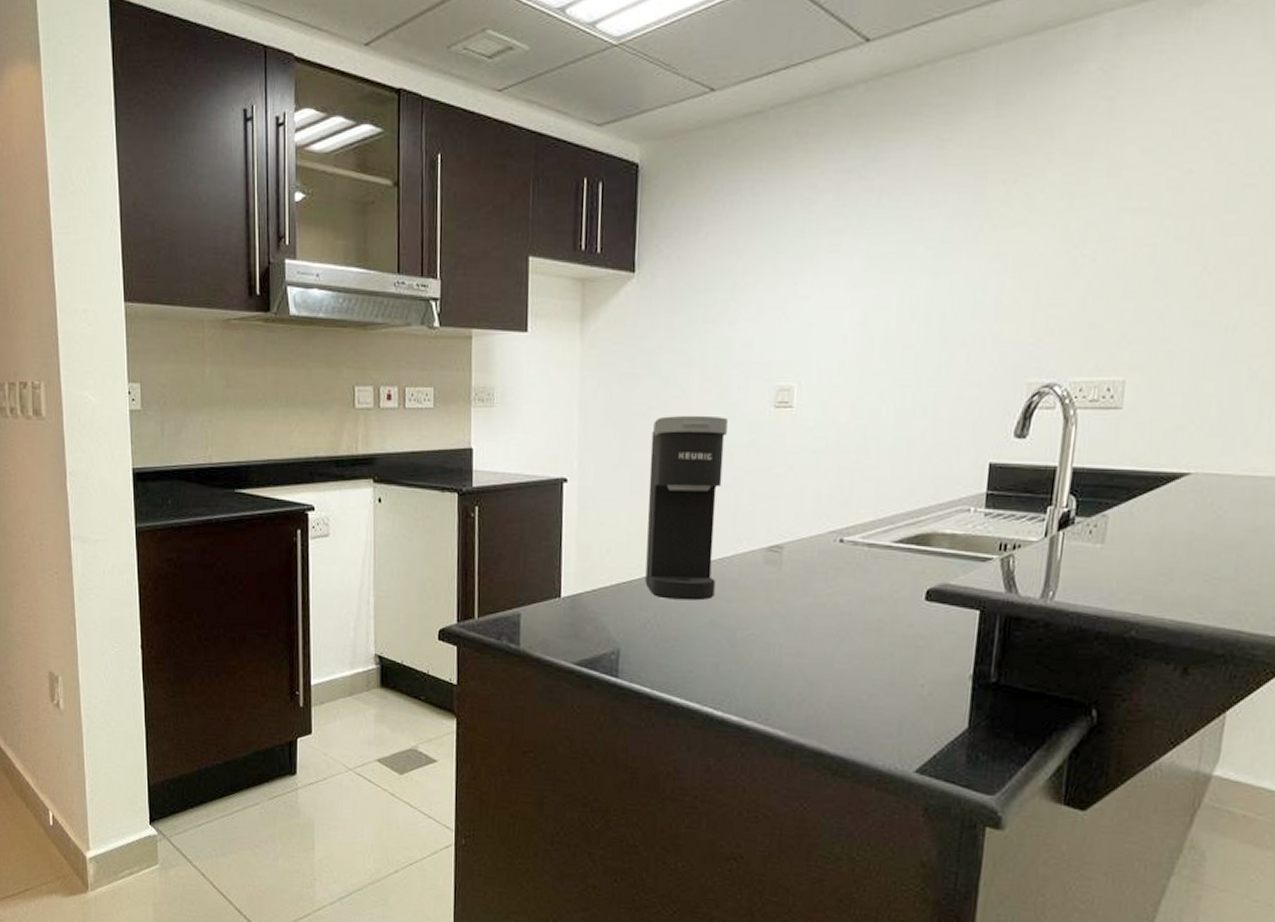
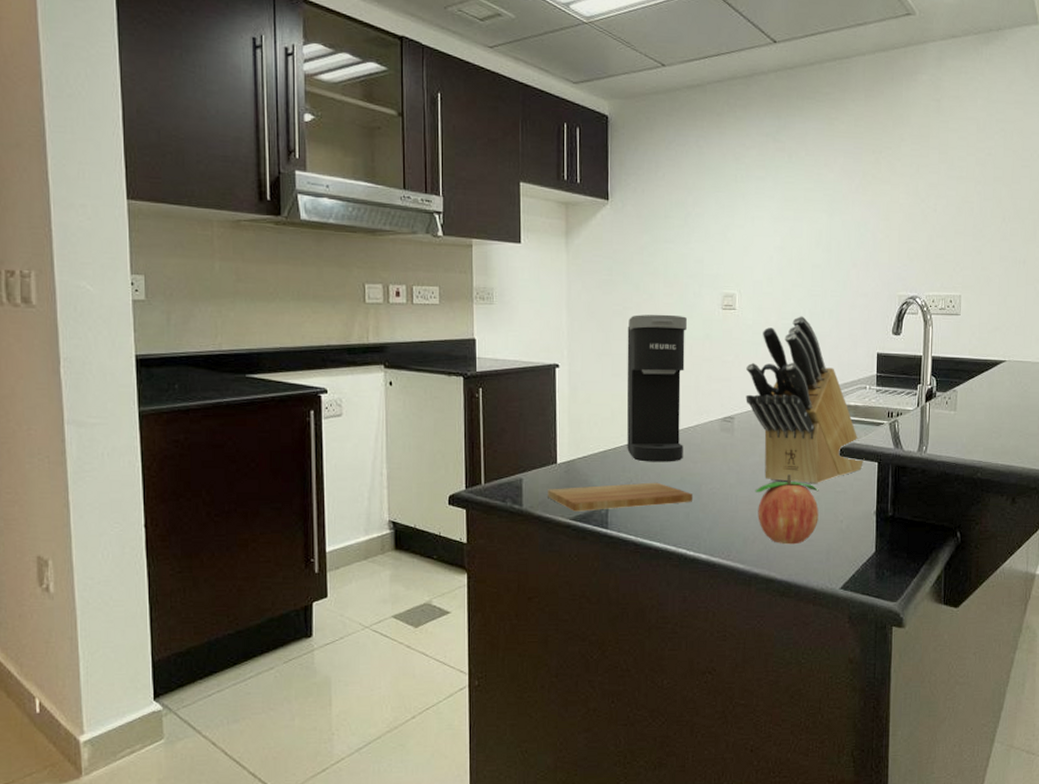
cutting board: none [549,624,724,656] -> present [548,482,692,512]
knife block: none [800,414,961,637] -> present [746,316,865,486]
fruit: none [805,622,892,712] -> present [755,474,819,545]

